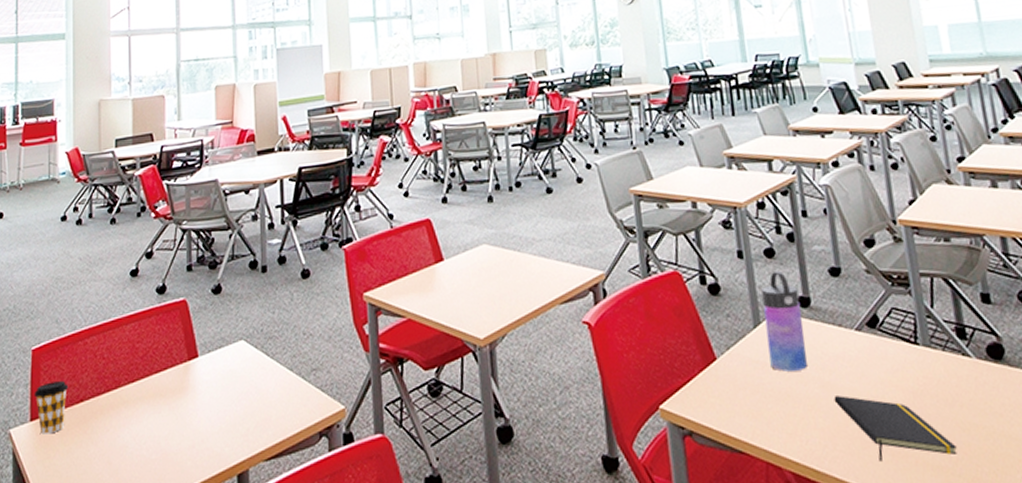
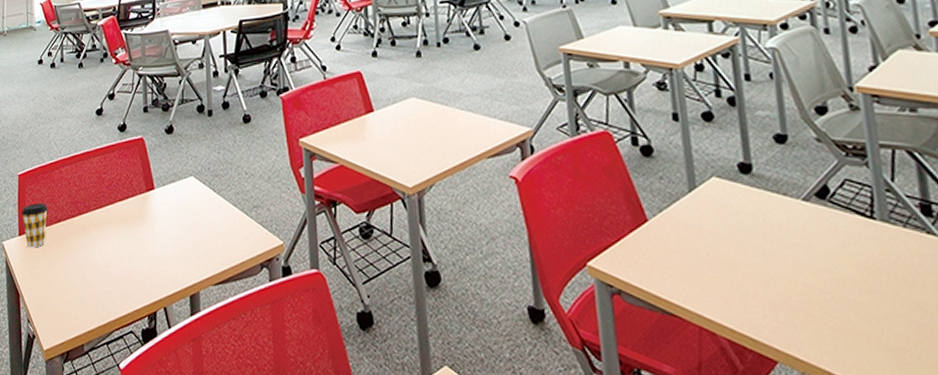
water bottle: present [761,271,807,372] -> none [698,136,747,238]
notepad: present [834,395,958,462] -> none [775,266,917,337]

